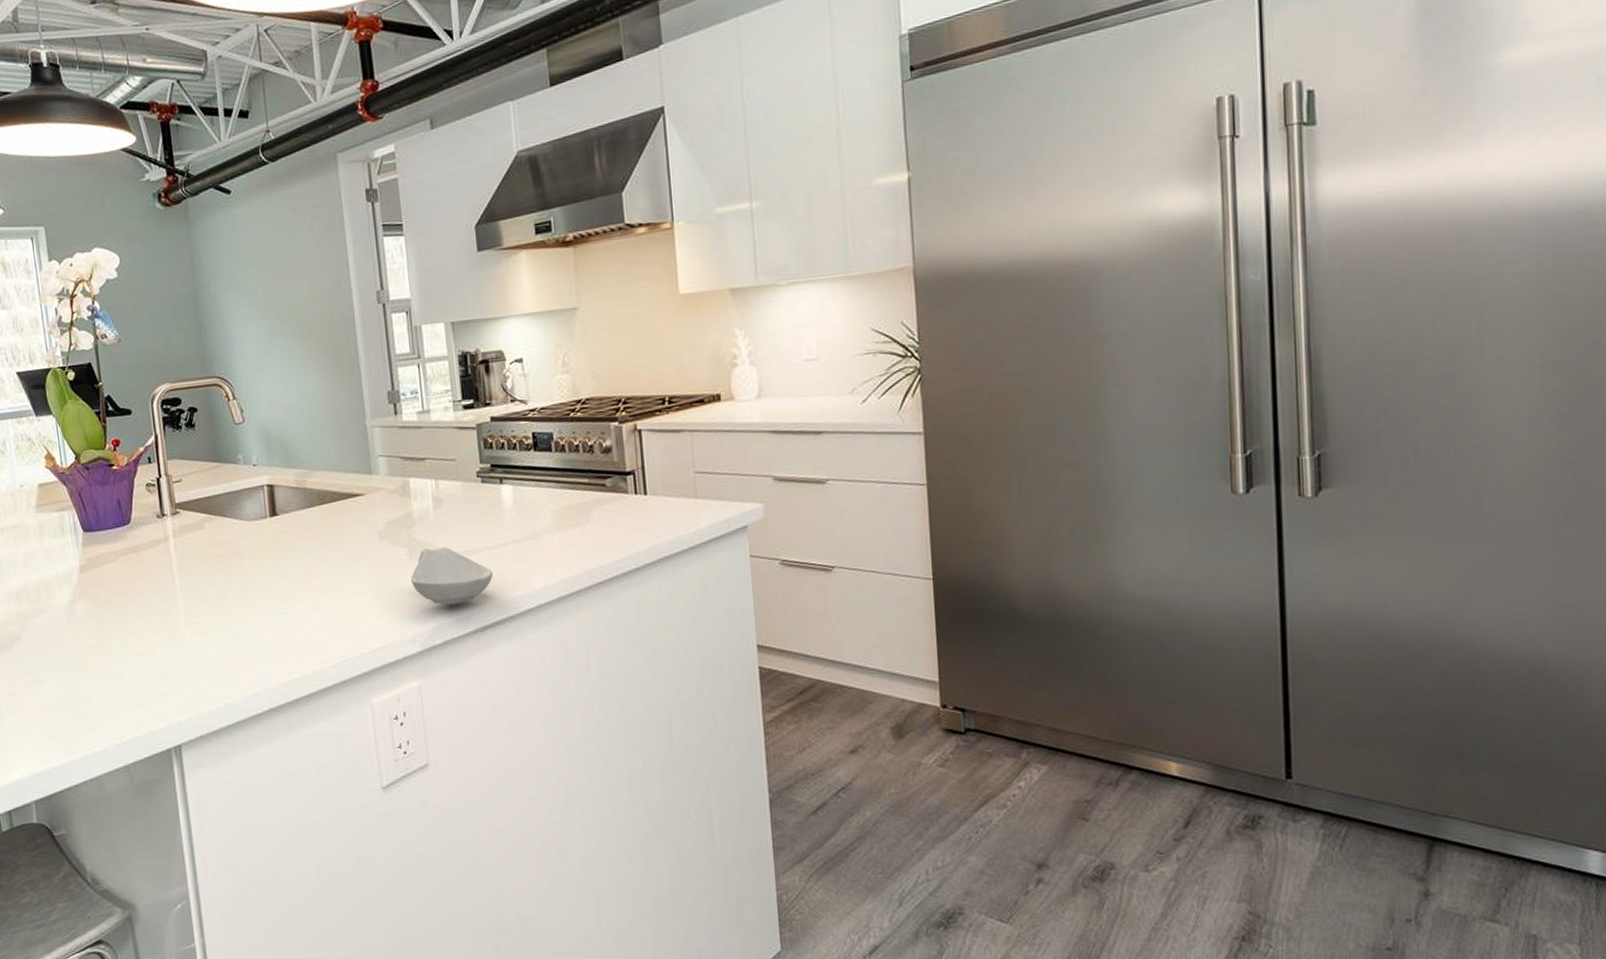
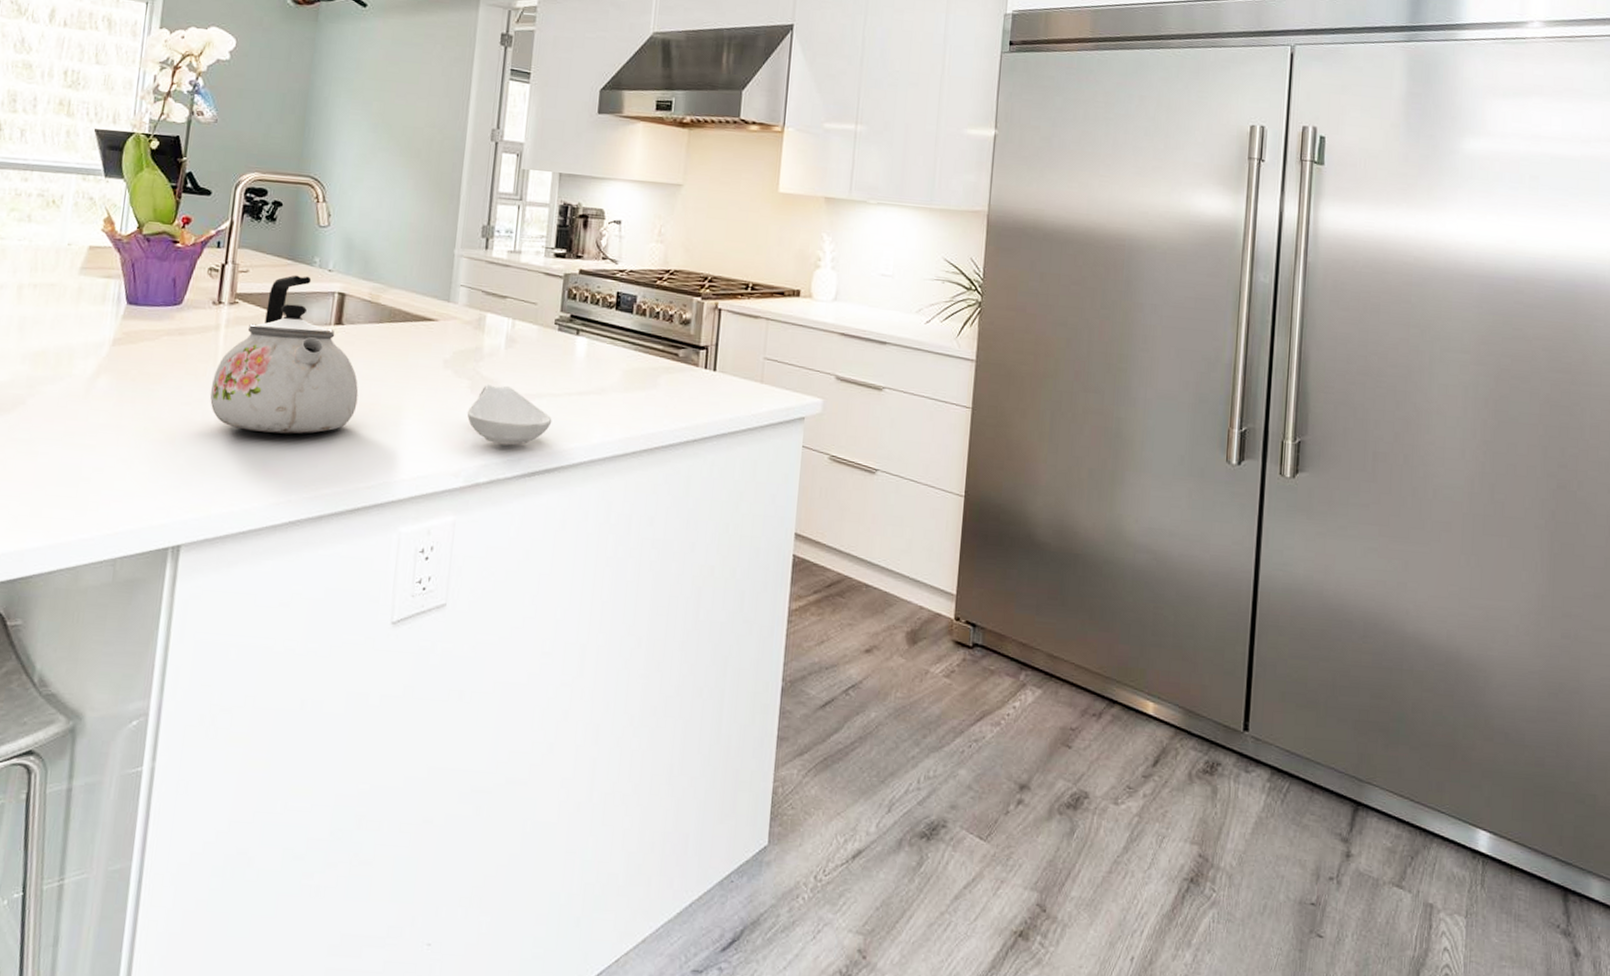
kettle: none [173,474,308,631] -> present [210,275,359,434]

